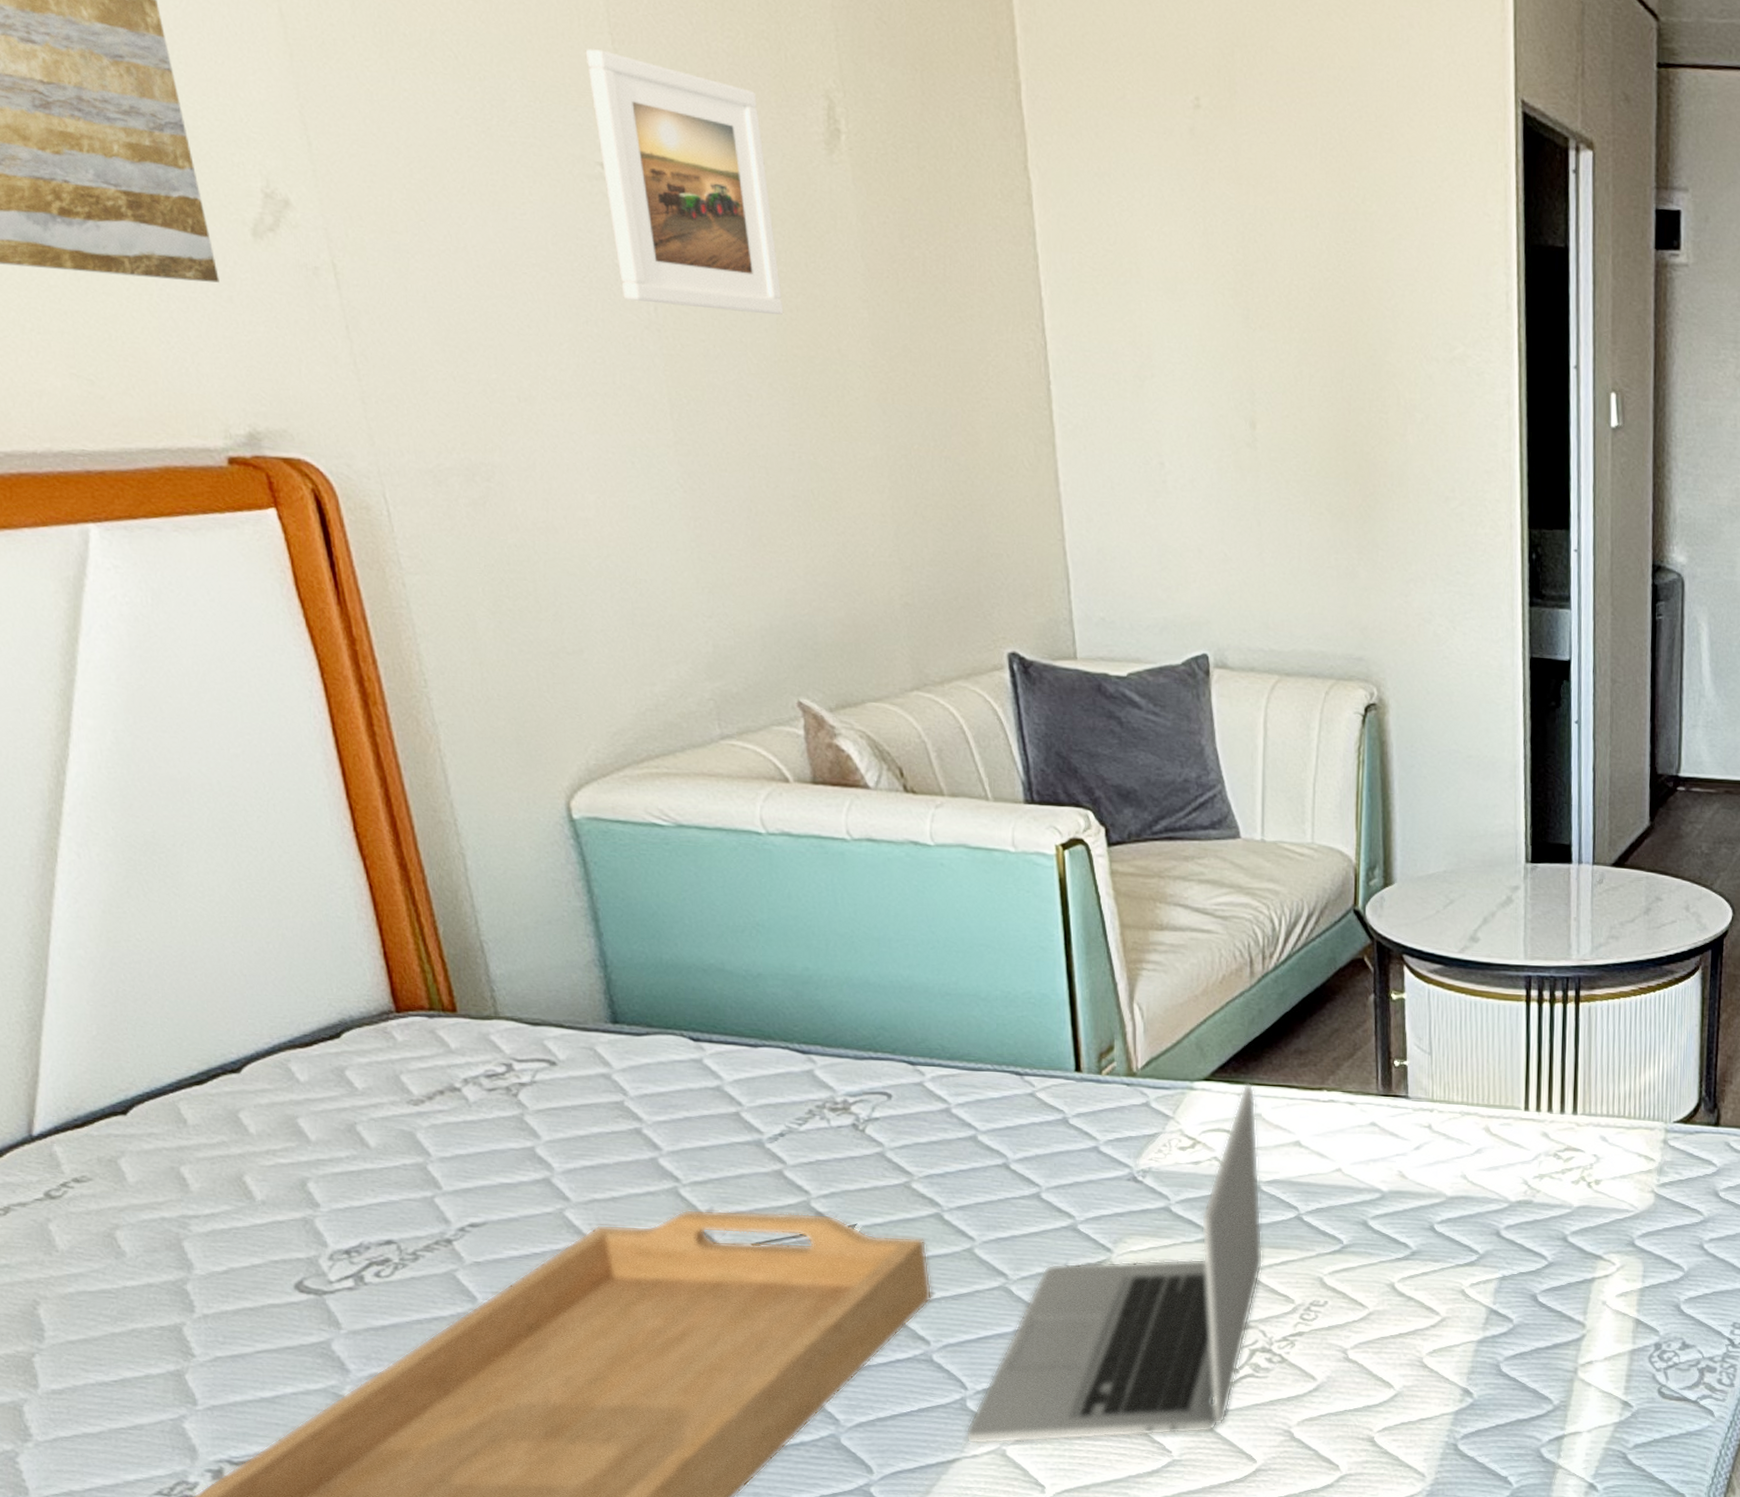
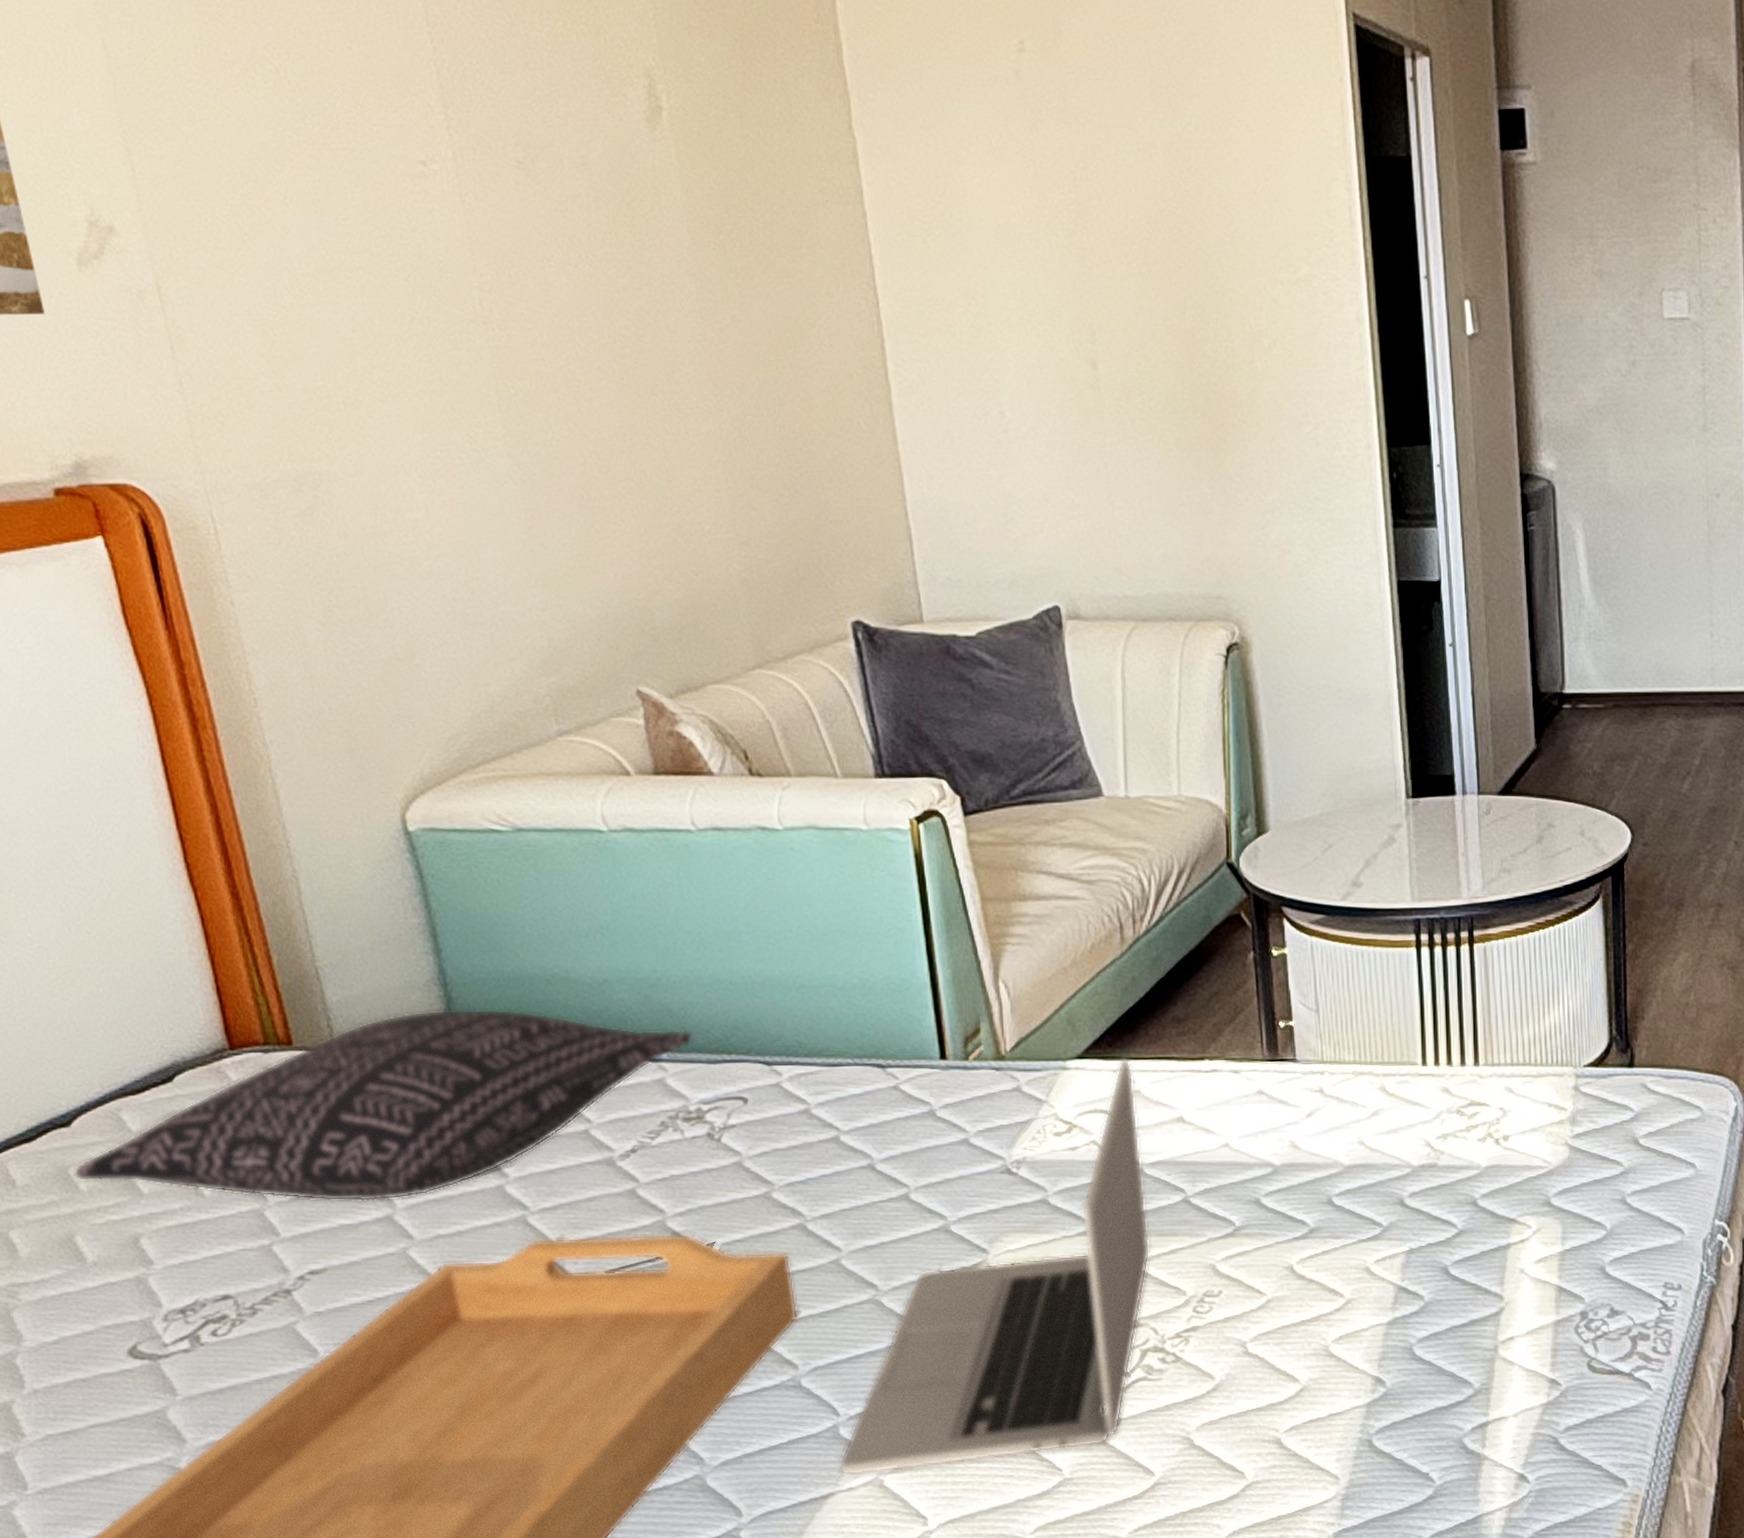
pillow: none [242,989,842,1164] -> present [73,1008,693,1202]
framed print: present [585,49,784,315] -> none [405,50,610,298]

